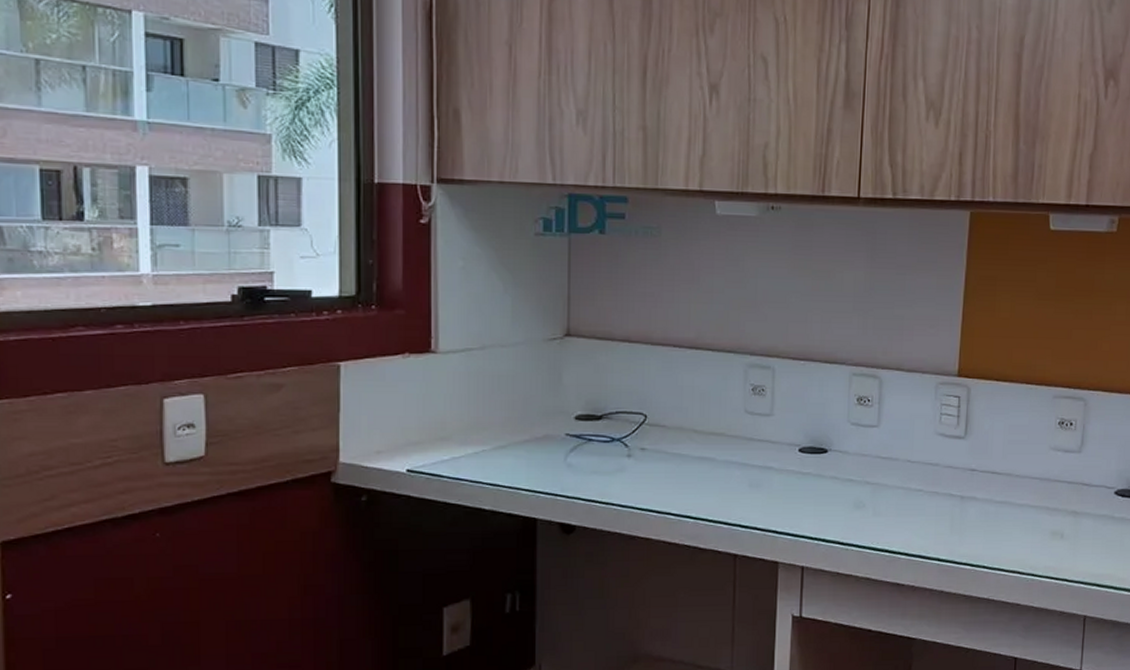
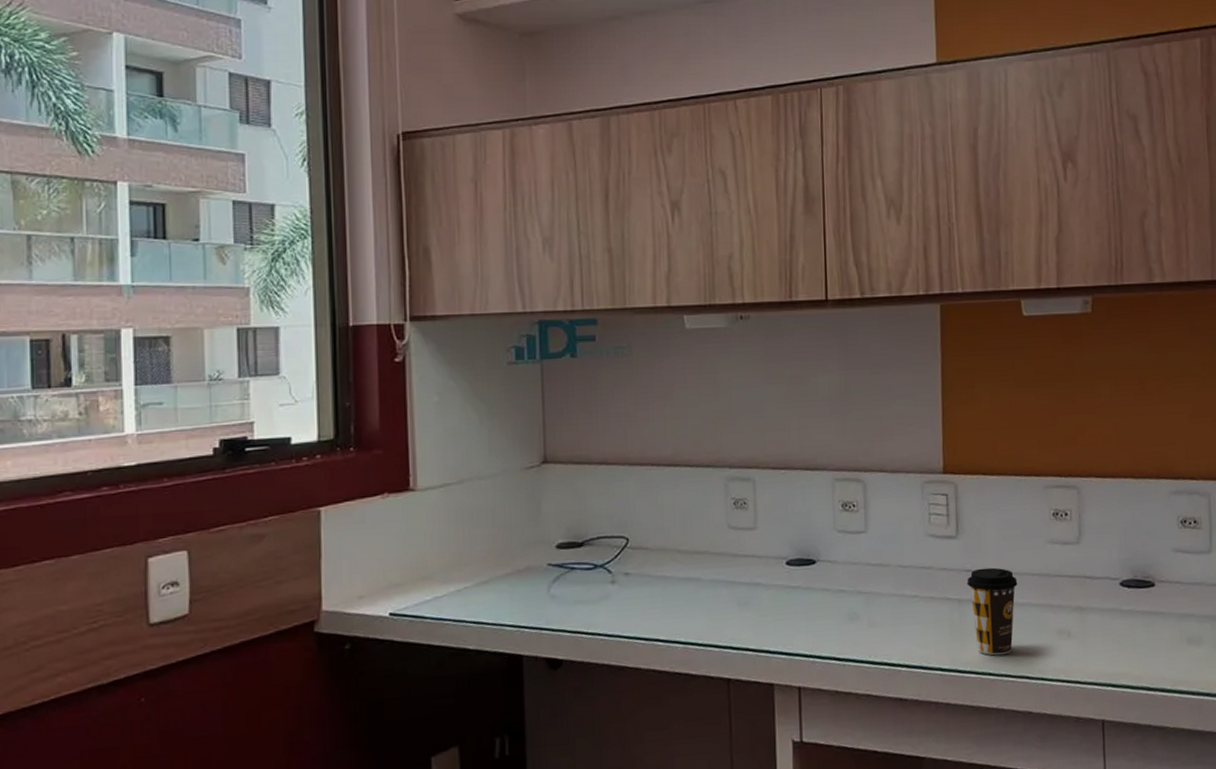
coffee cup: none [970,469,1019,551] -> present [967,567,1018,656]

